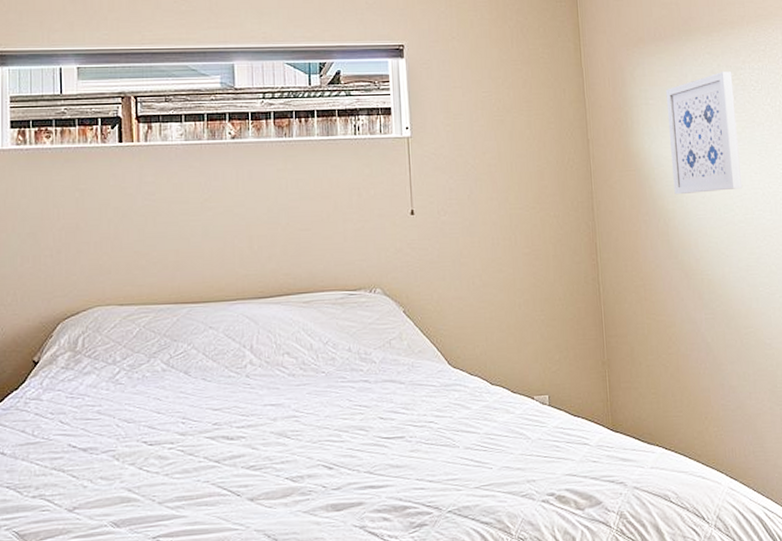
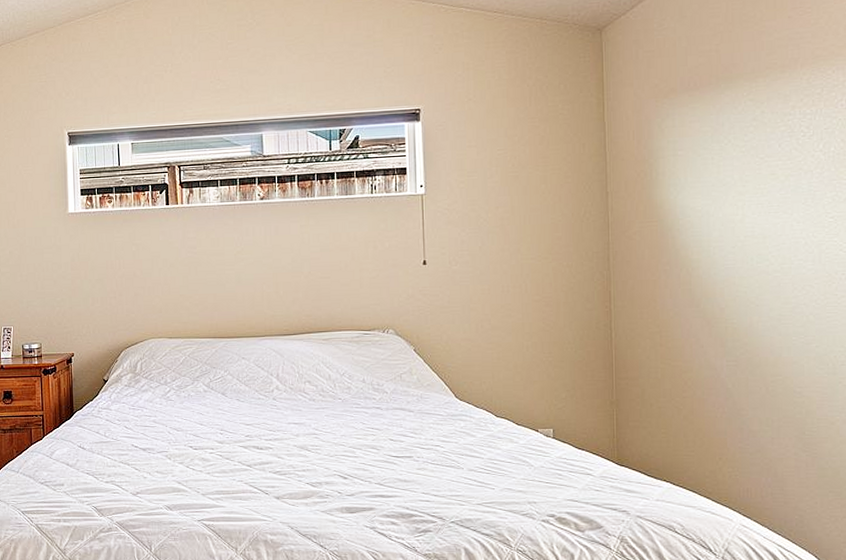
wall art: present [665,72,743,195] -> none [697,118,781,245]

